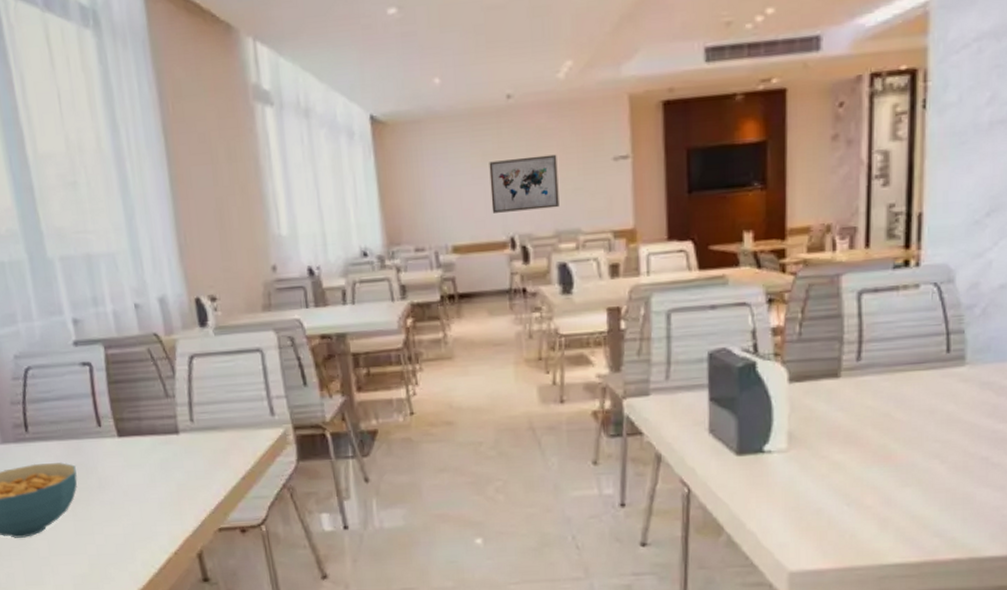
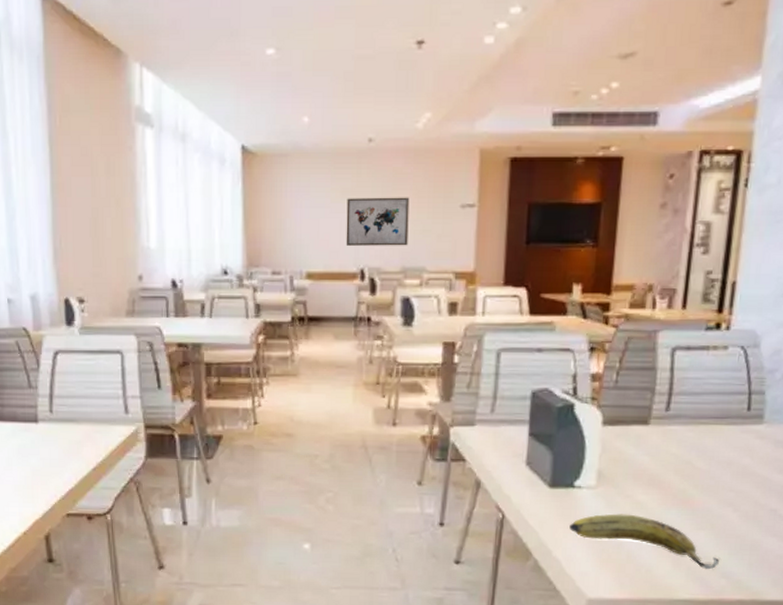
fruit: none [762,476,929,530] -> present [569,513,719,570]

